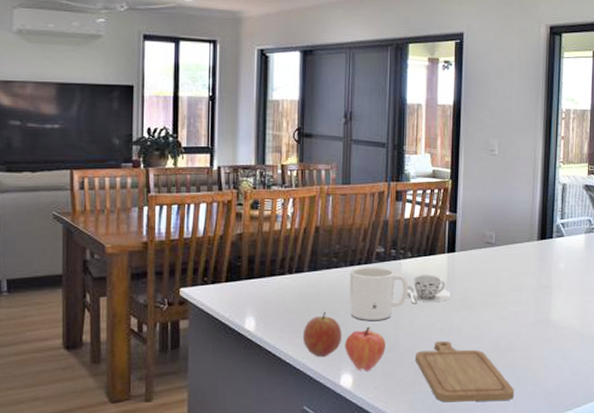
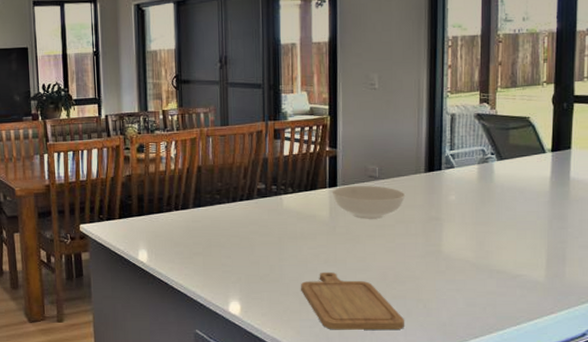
fruit: present [302,311,342,358] -> none [191,244,228,286]
fruit: present [345,326,386,371] -> none [231,258,271,299]
mug: present [349,267,409,322] -> none [233,202,291,254]
teacup: present [406,275,451,303] -> none [289,209,335,236]
bowl: none [450,251,520,286] -> present [331,185,406,219]

